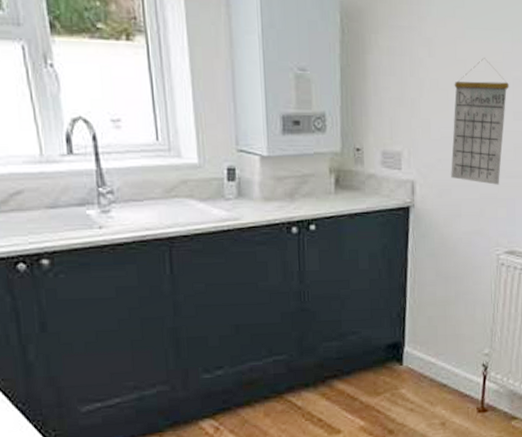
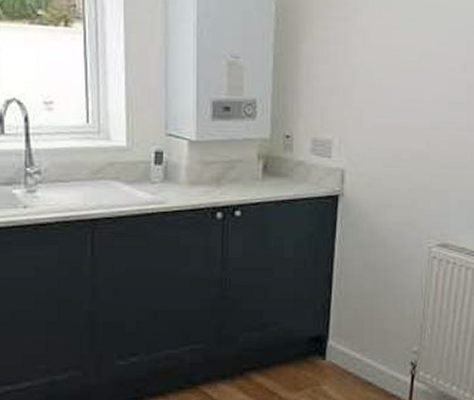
calendar: present [451,58,509,185] -> none [382,49,445,176]

